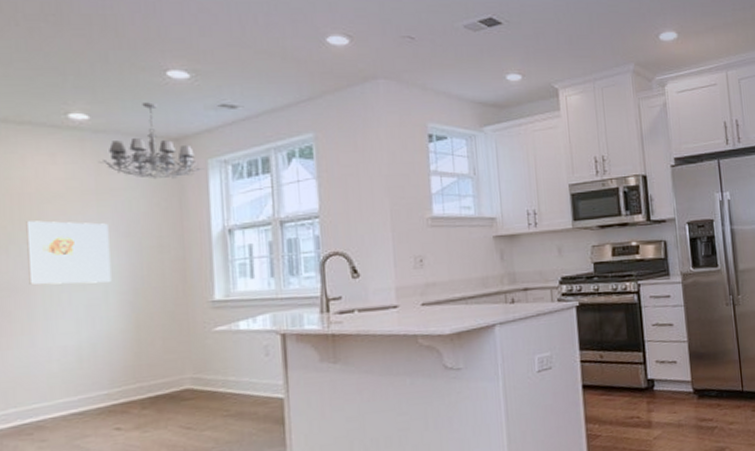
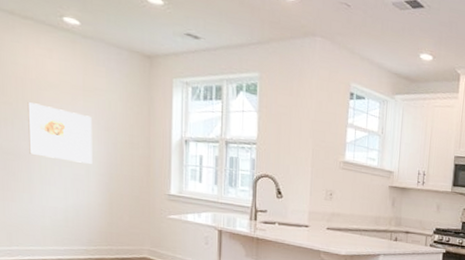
chandelier: present [99,102,204,180] -> none [86,19,170,90]

